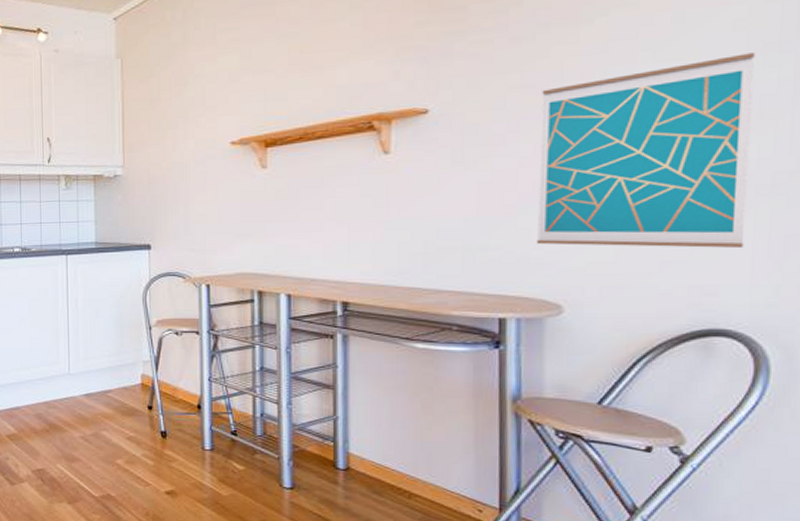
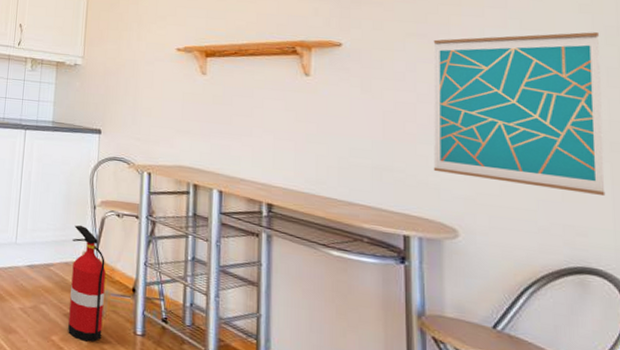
fire extinguisher: none [129,347,168,462] -> present [68,225,106,342]

